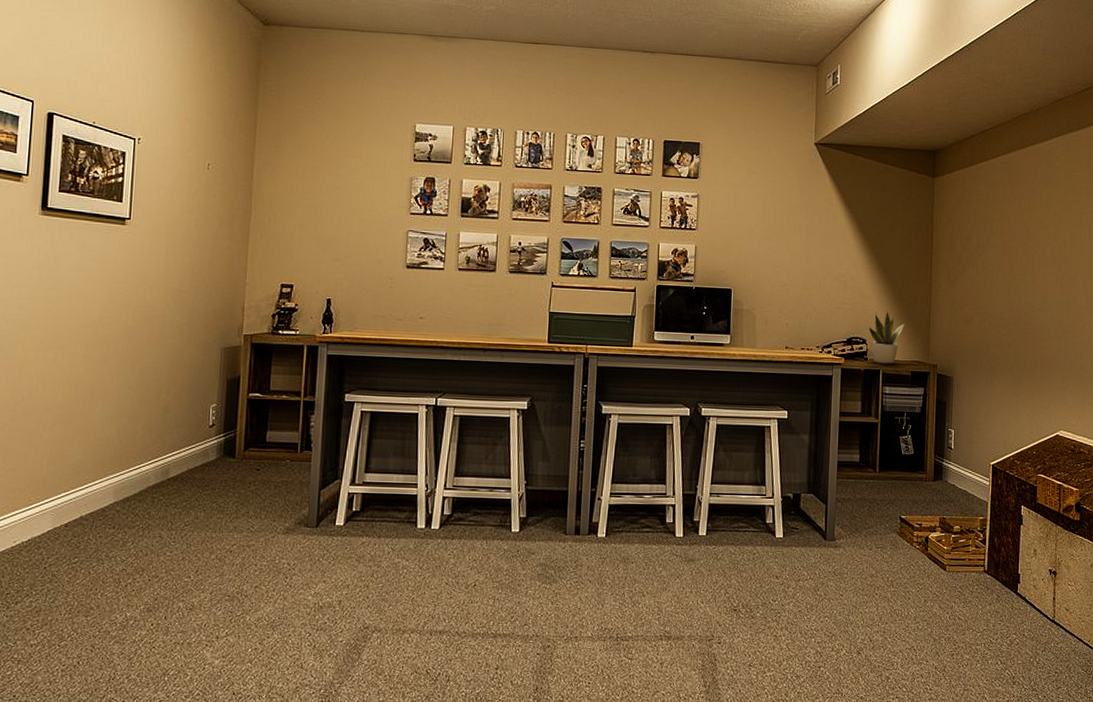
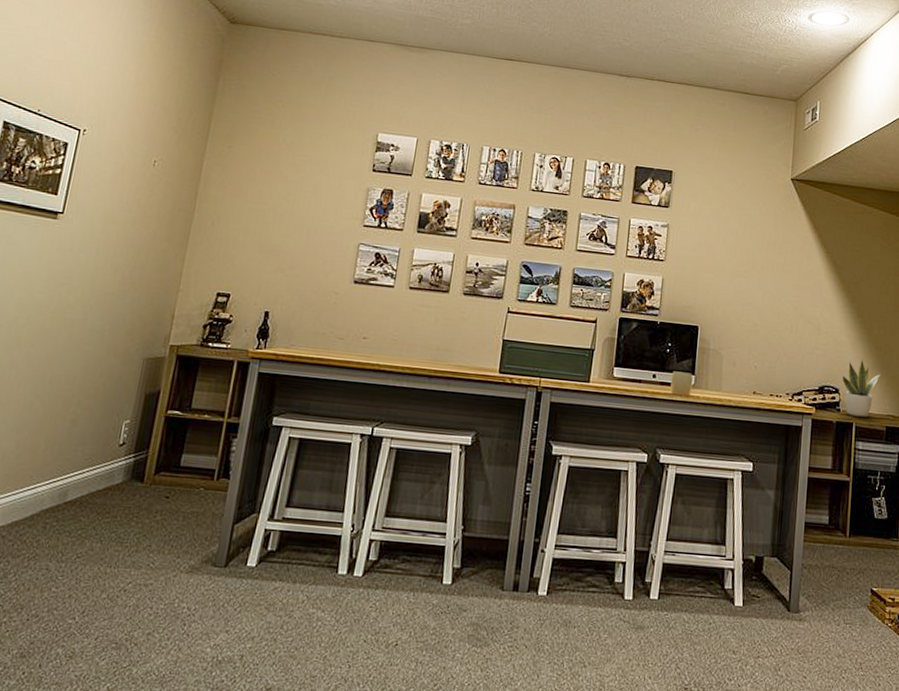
mug: none [708,332,729,354] -> present [670,371,693,396]

